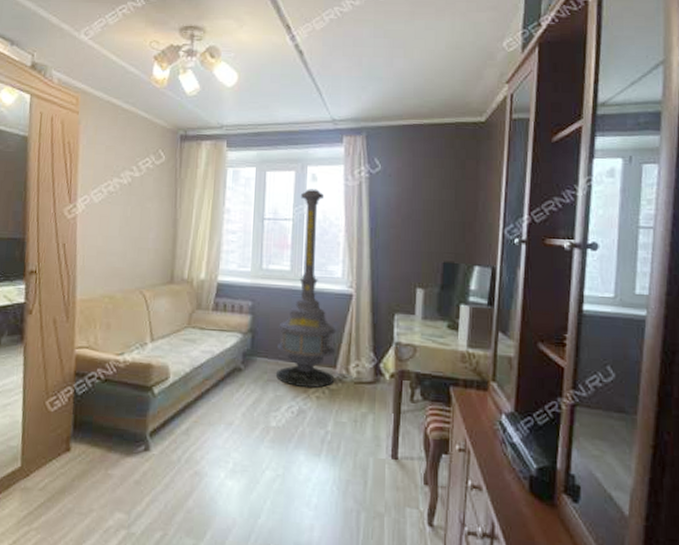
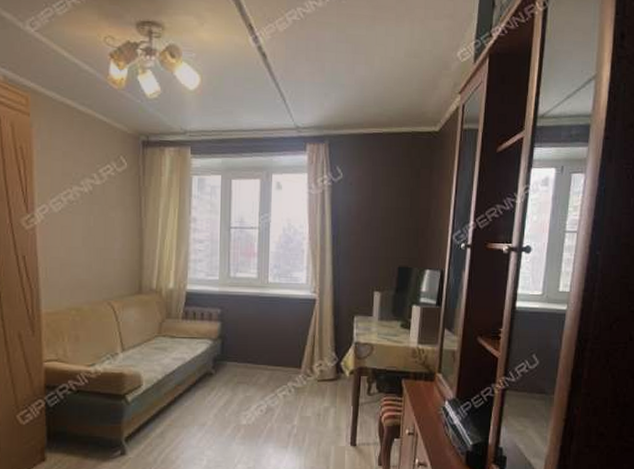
floor lamp: present [276,189,336,388] -> none [246,197,301,388]

